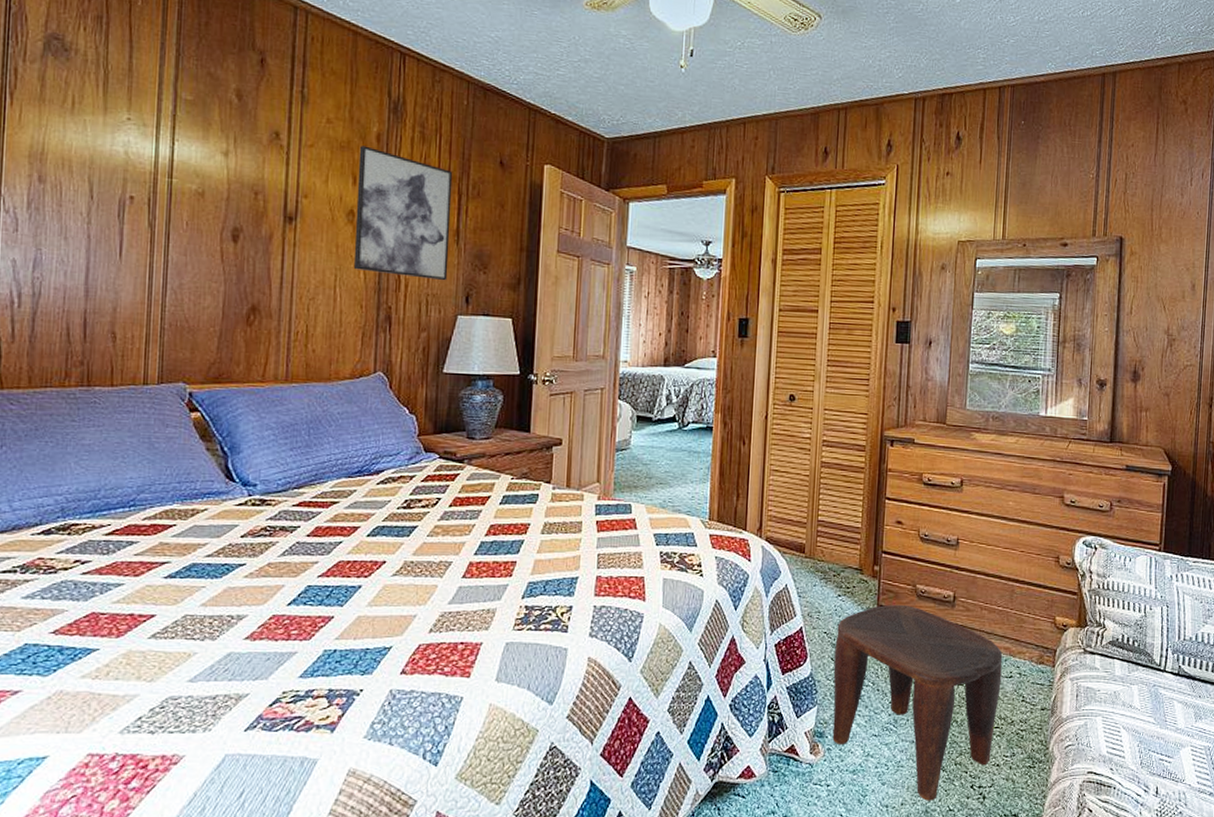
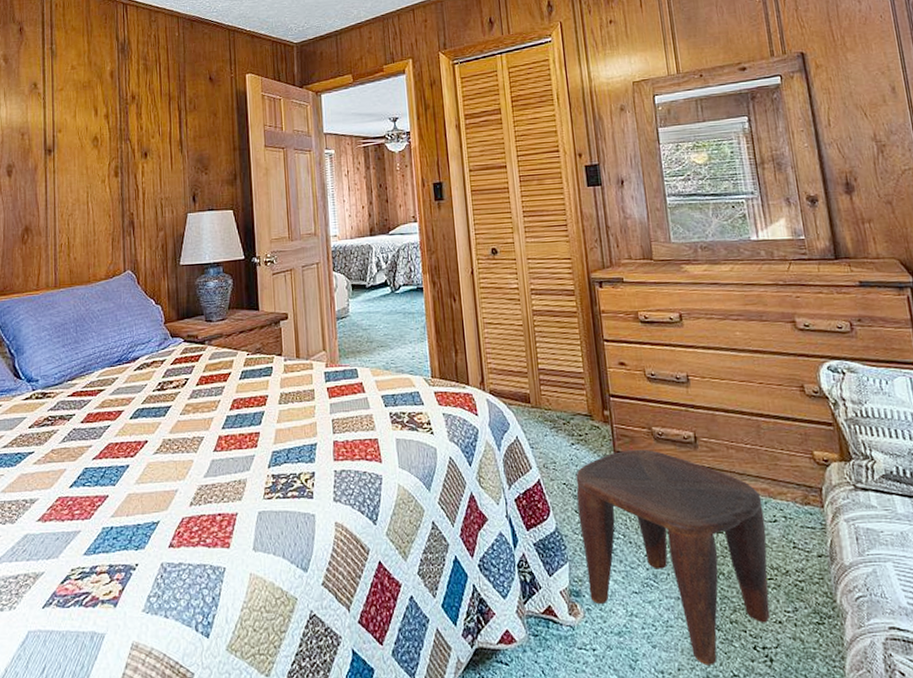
wall art: present [353,145,453,281] -> none [98,83,176,186]

